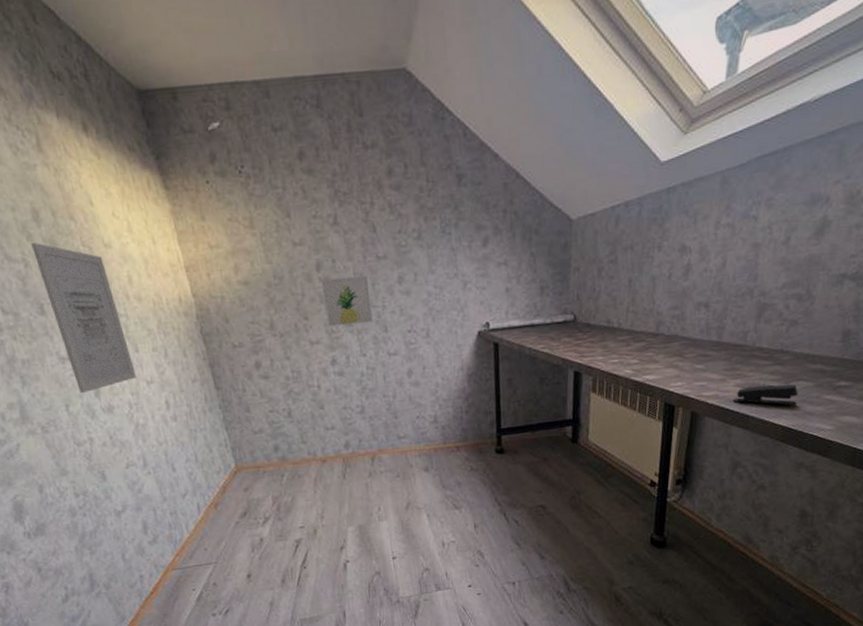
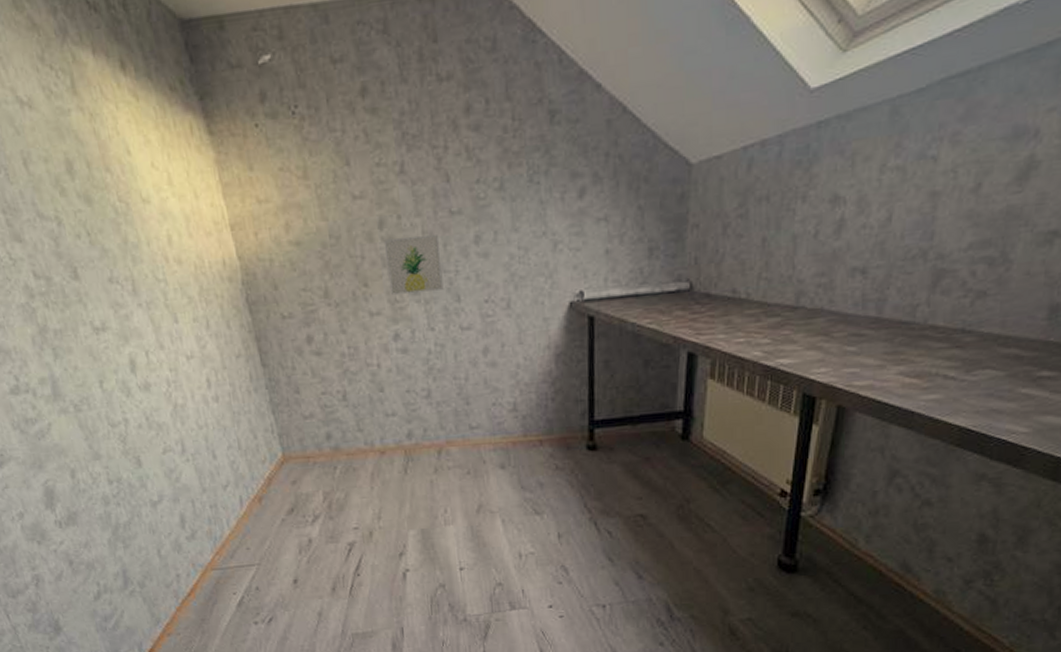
wall art: present [31,243,137,393] -> none [64,198,176,368]
stapler: present [733,384,798,406] -> none [894,373,983,401]

